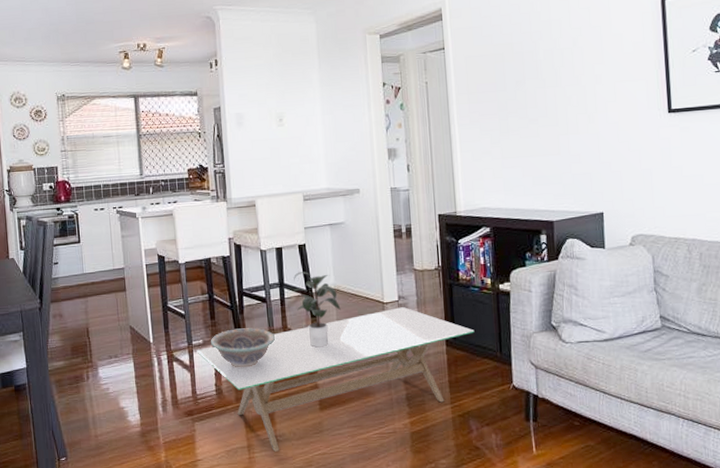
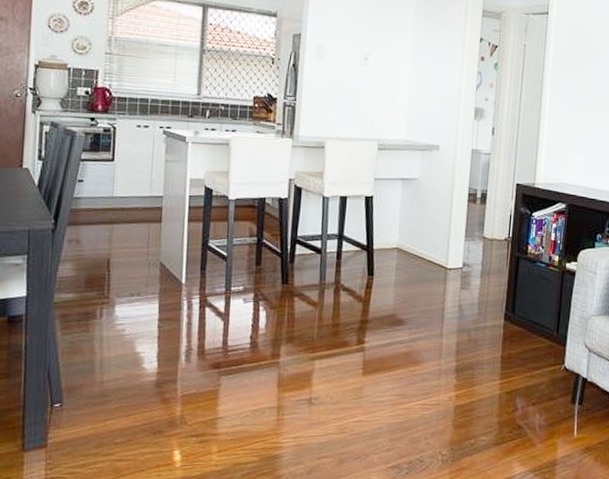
coffee table: present [197,307,475,452] -> none [235,275,535,415]
decorative bowl: present [211,328,276,368] -> none [252,278,326,322]
potted plant: present [292,272,341,348] -> none [351,225,401,308]

